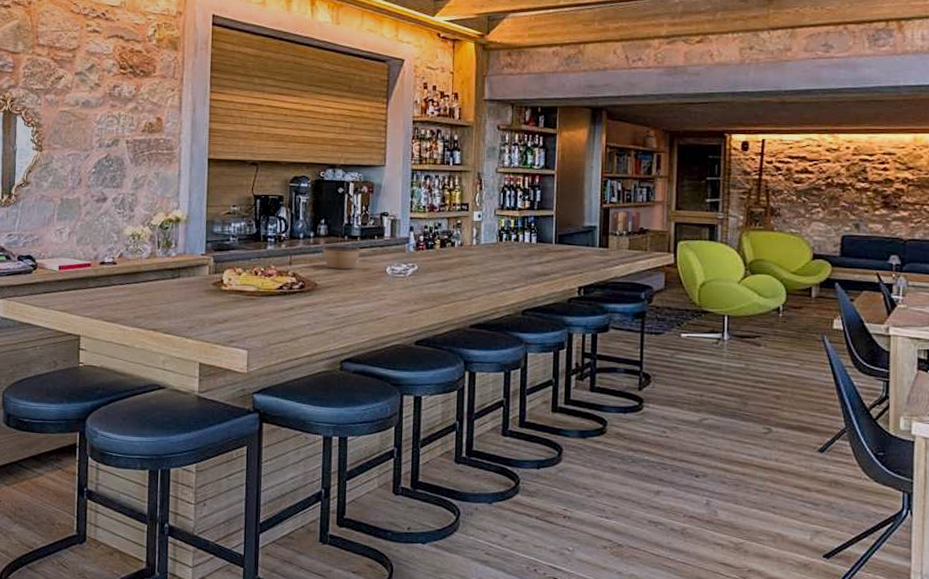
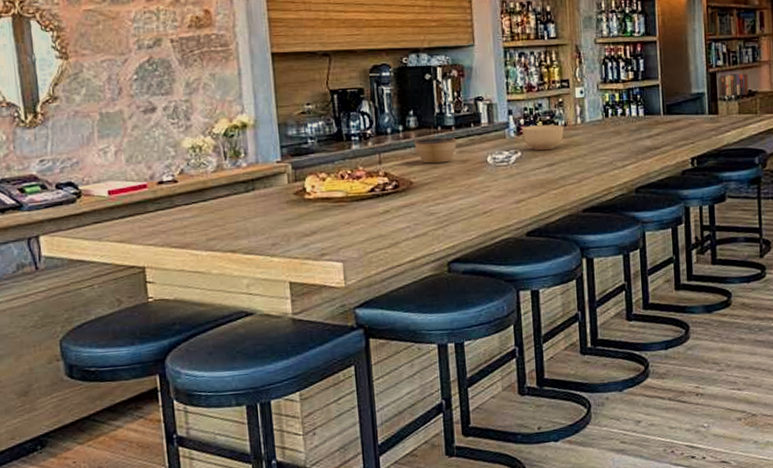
bowl: none [421,243,461,267] -> present [522,124,565,151]

